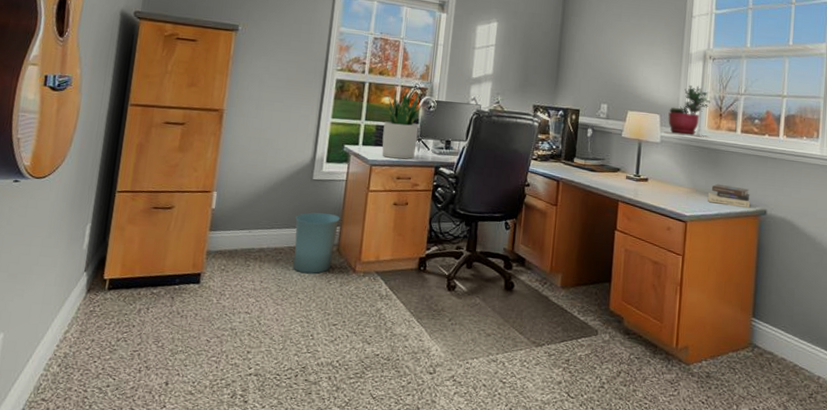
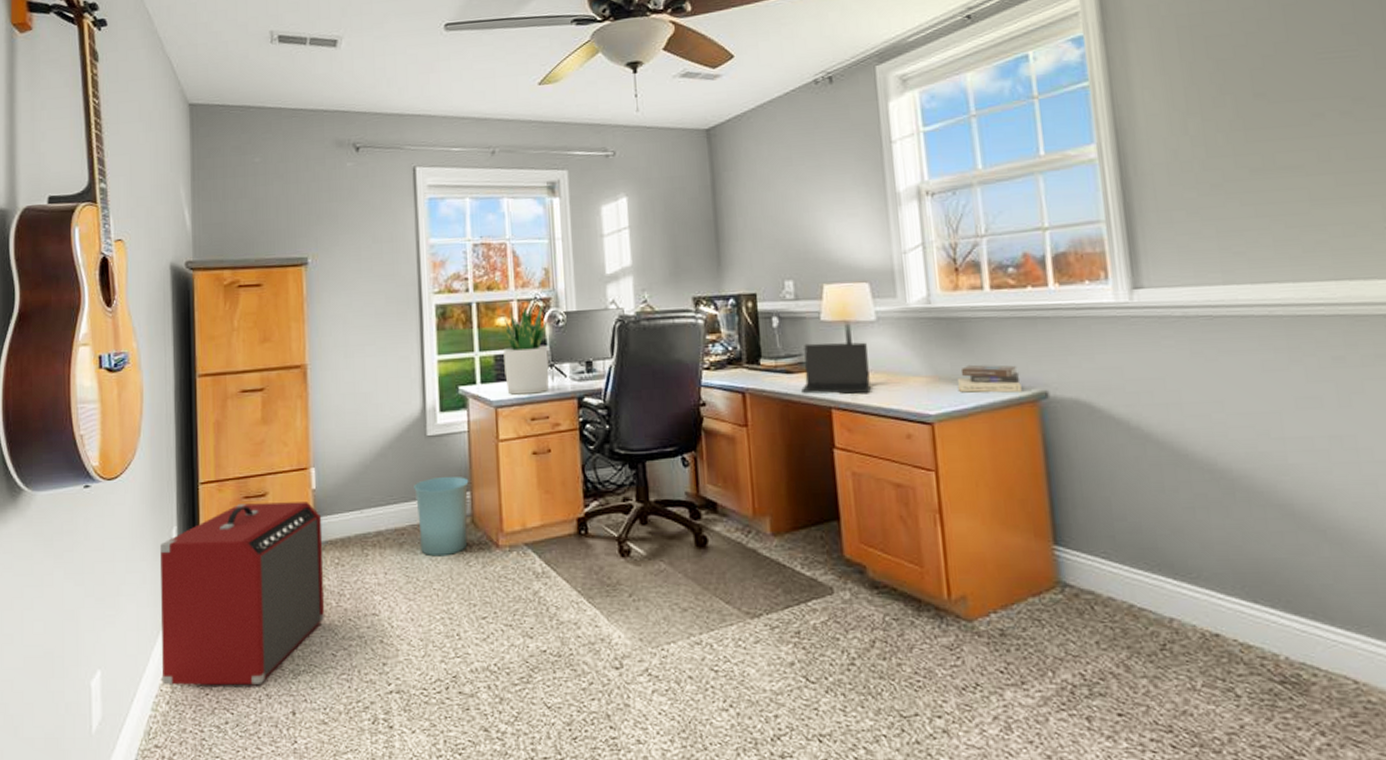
amplifier: none [56,212,217,359] -> present [160,502,325,687]
laptop: none [600,152,651,194] -> present [801,342,870,394]
succulent plant: present [664,85,711,138] -> none [879,233,947,307]

